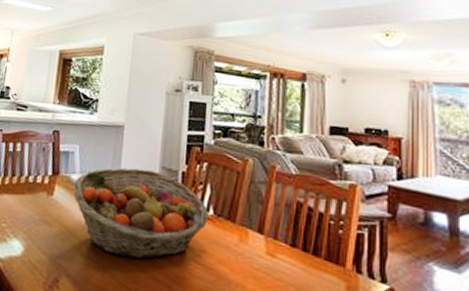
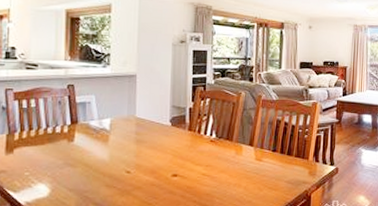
fruit basket: present [73,168,210,259] -> none [94,110,213,181]

